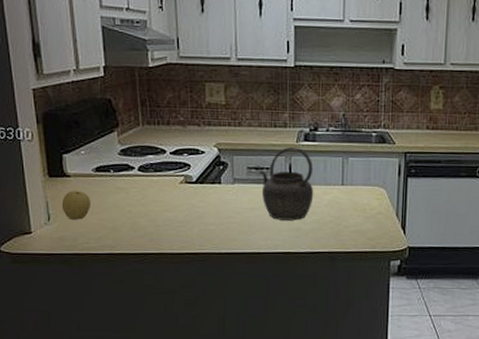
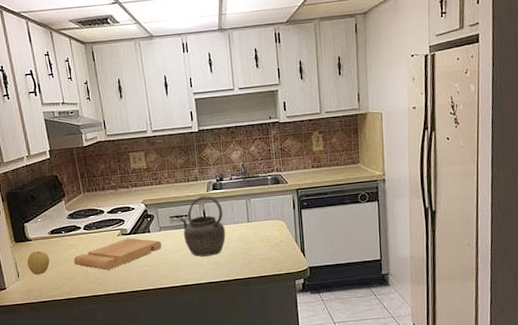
cutting board: none [121,188,234,224] -> present [73,238,162,270]

